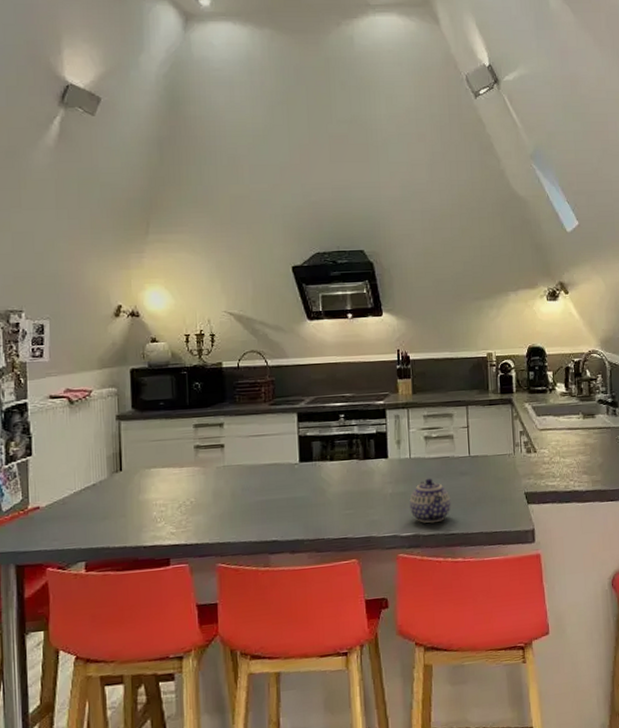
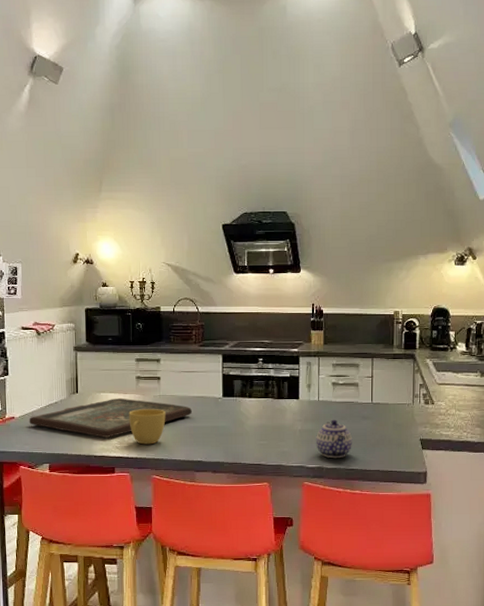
board game: none [58,472,263,523] -> present [29,398,192,438]
cup: none [186,482,232,527] -> present [129,408,166,445]

